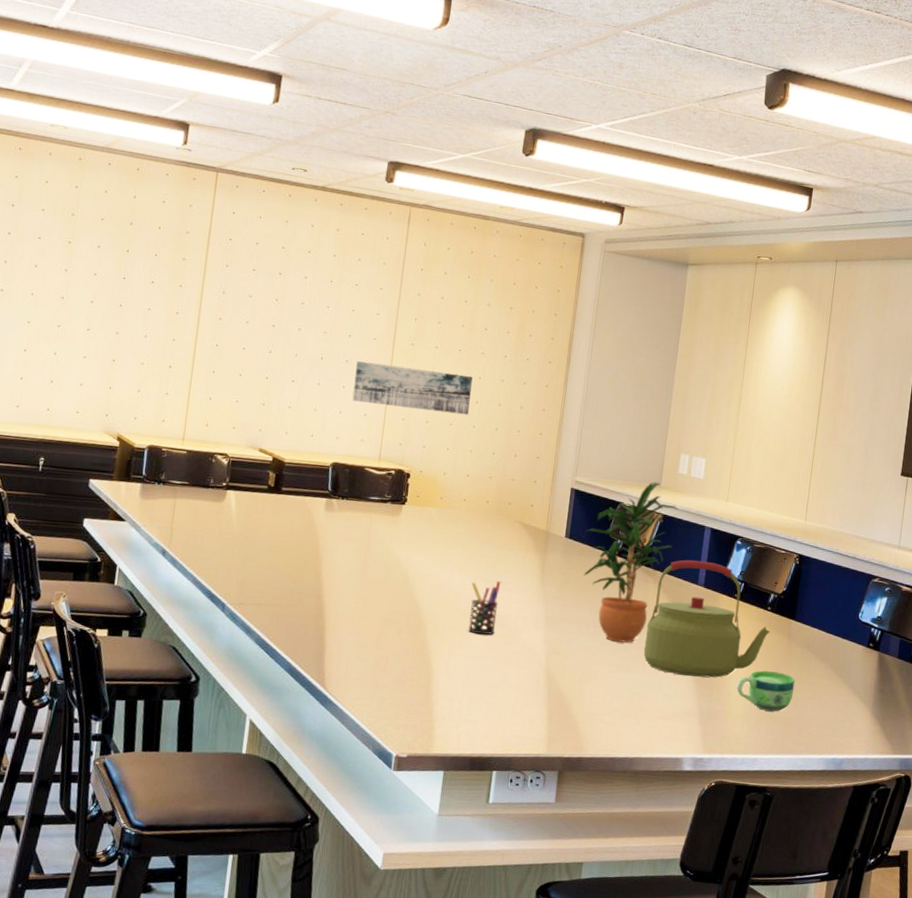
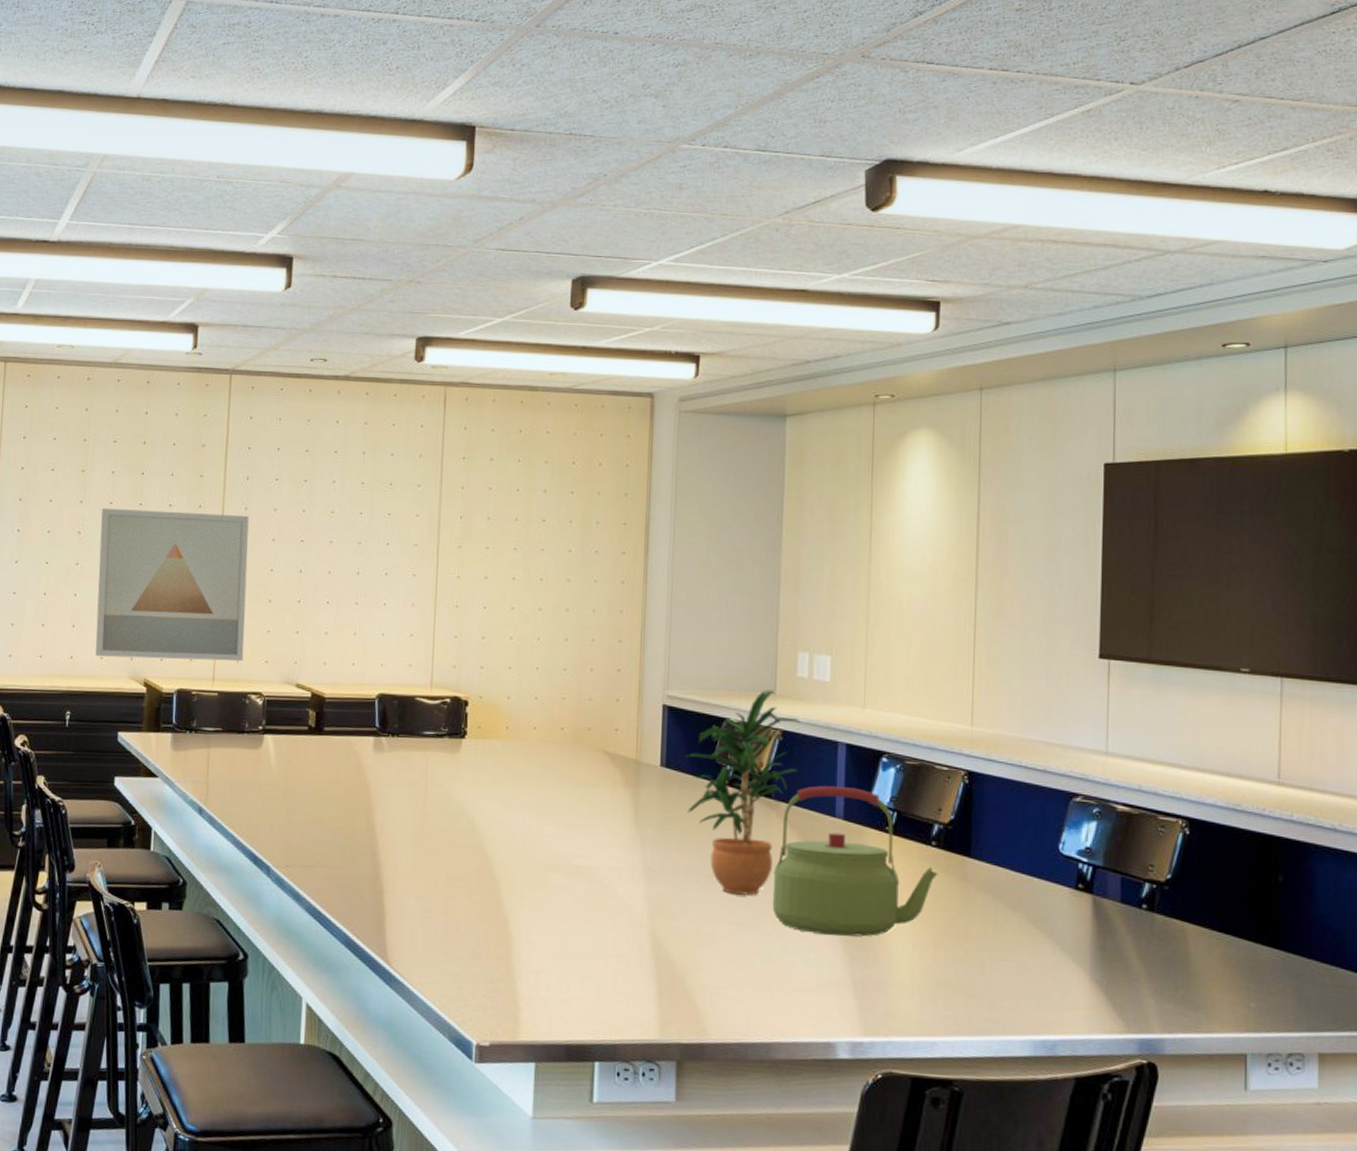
wall art: none [72,278,226,426] -> present [95,507,249,662]
wall art: present [352,361,473,415] -> none [395,573,533,626]
pen holder: present [468,581,501,636] -> none [551,825,586,893]
cup: present [736,670,795,712] -> none [899,925,979,979]

